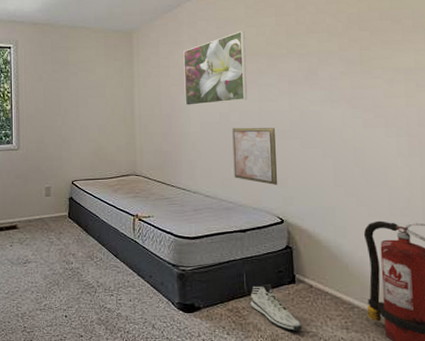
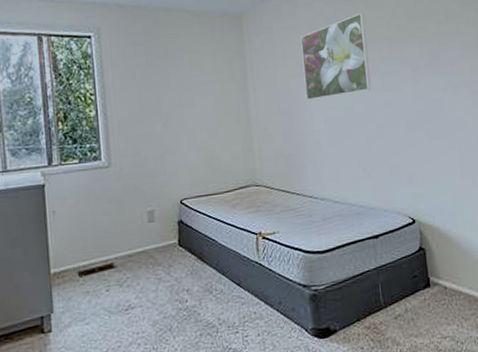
wall art: present [232,127,278,185] -> none [357,119,407,183]
sneaker: present [250,283,302,331] -> none [387,291,440,339]

